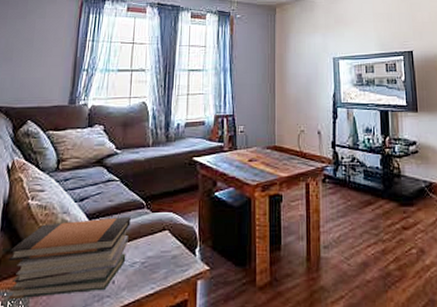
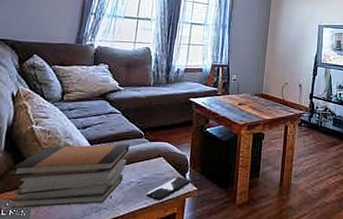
smartphone: none [153,253,202,284] -> present [147,176,191,200]

